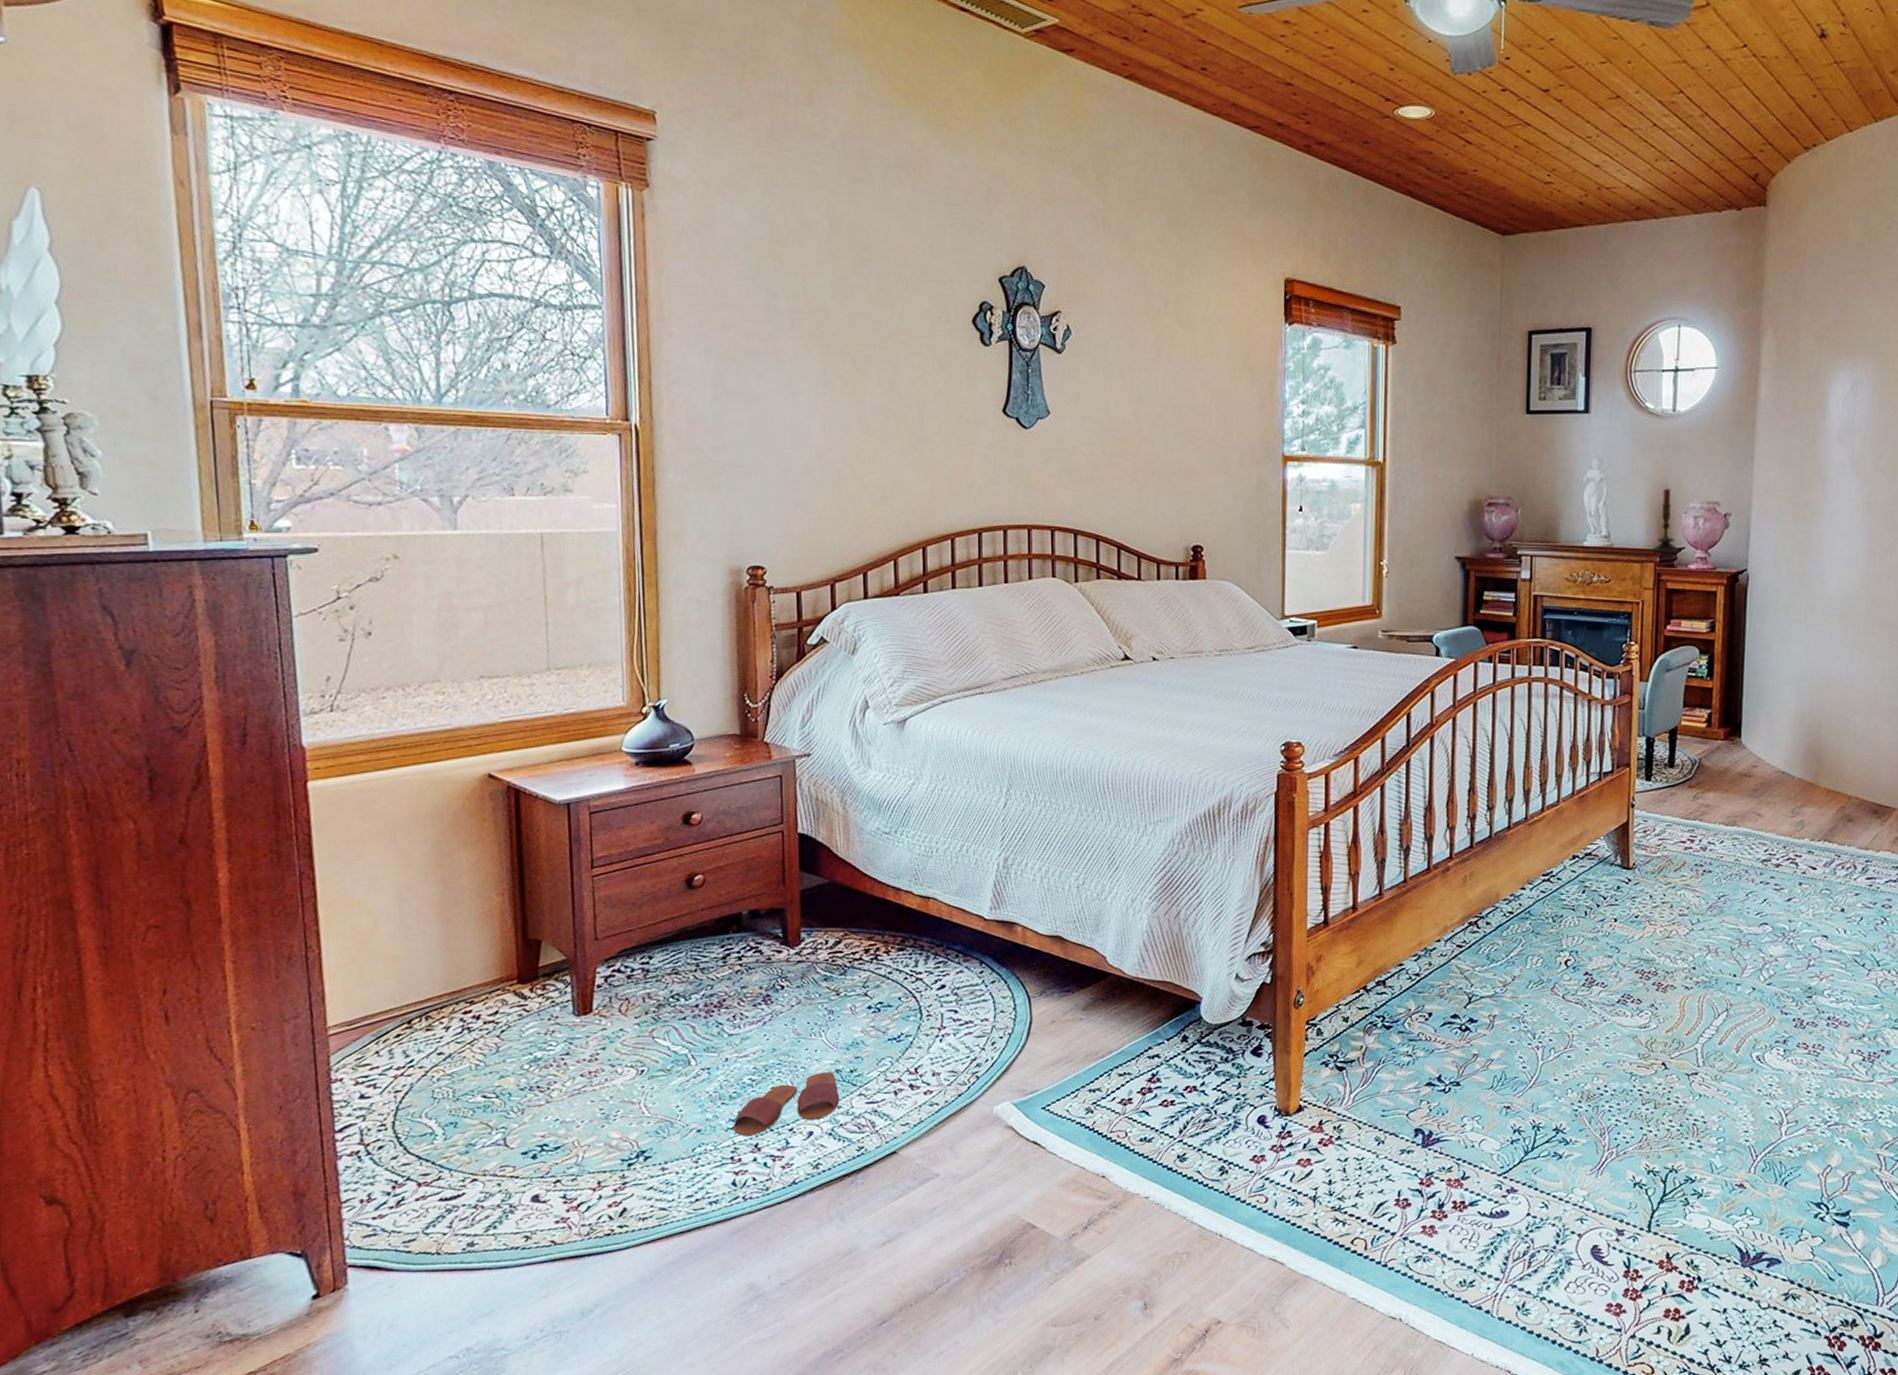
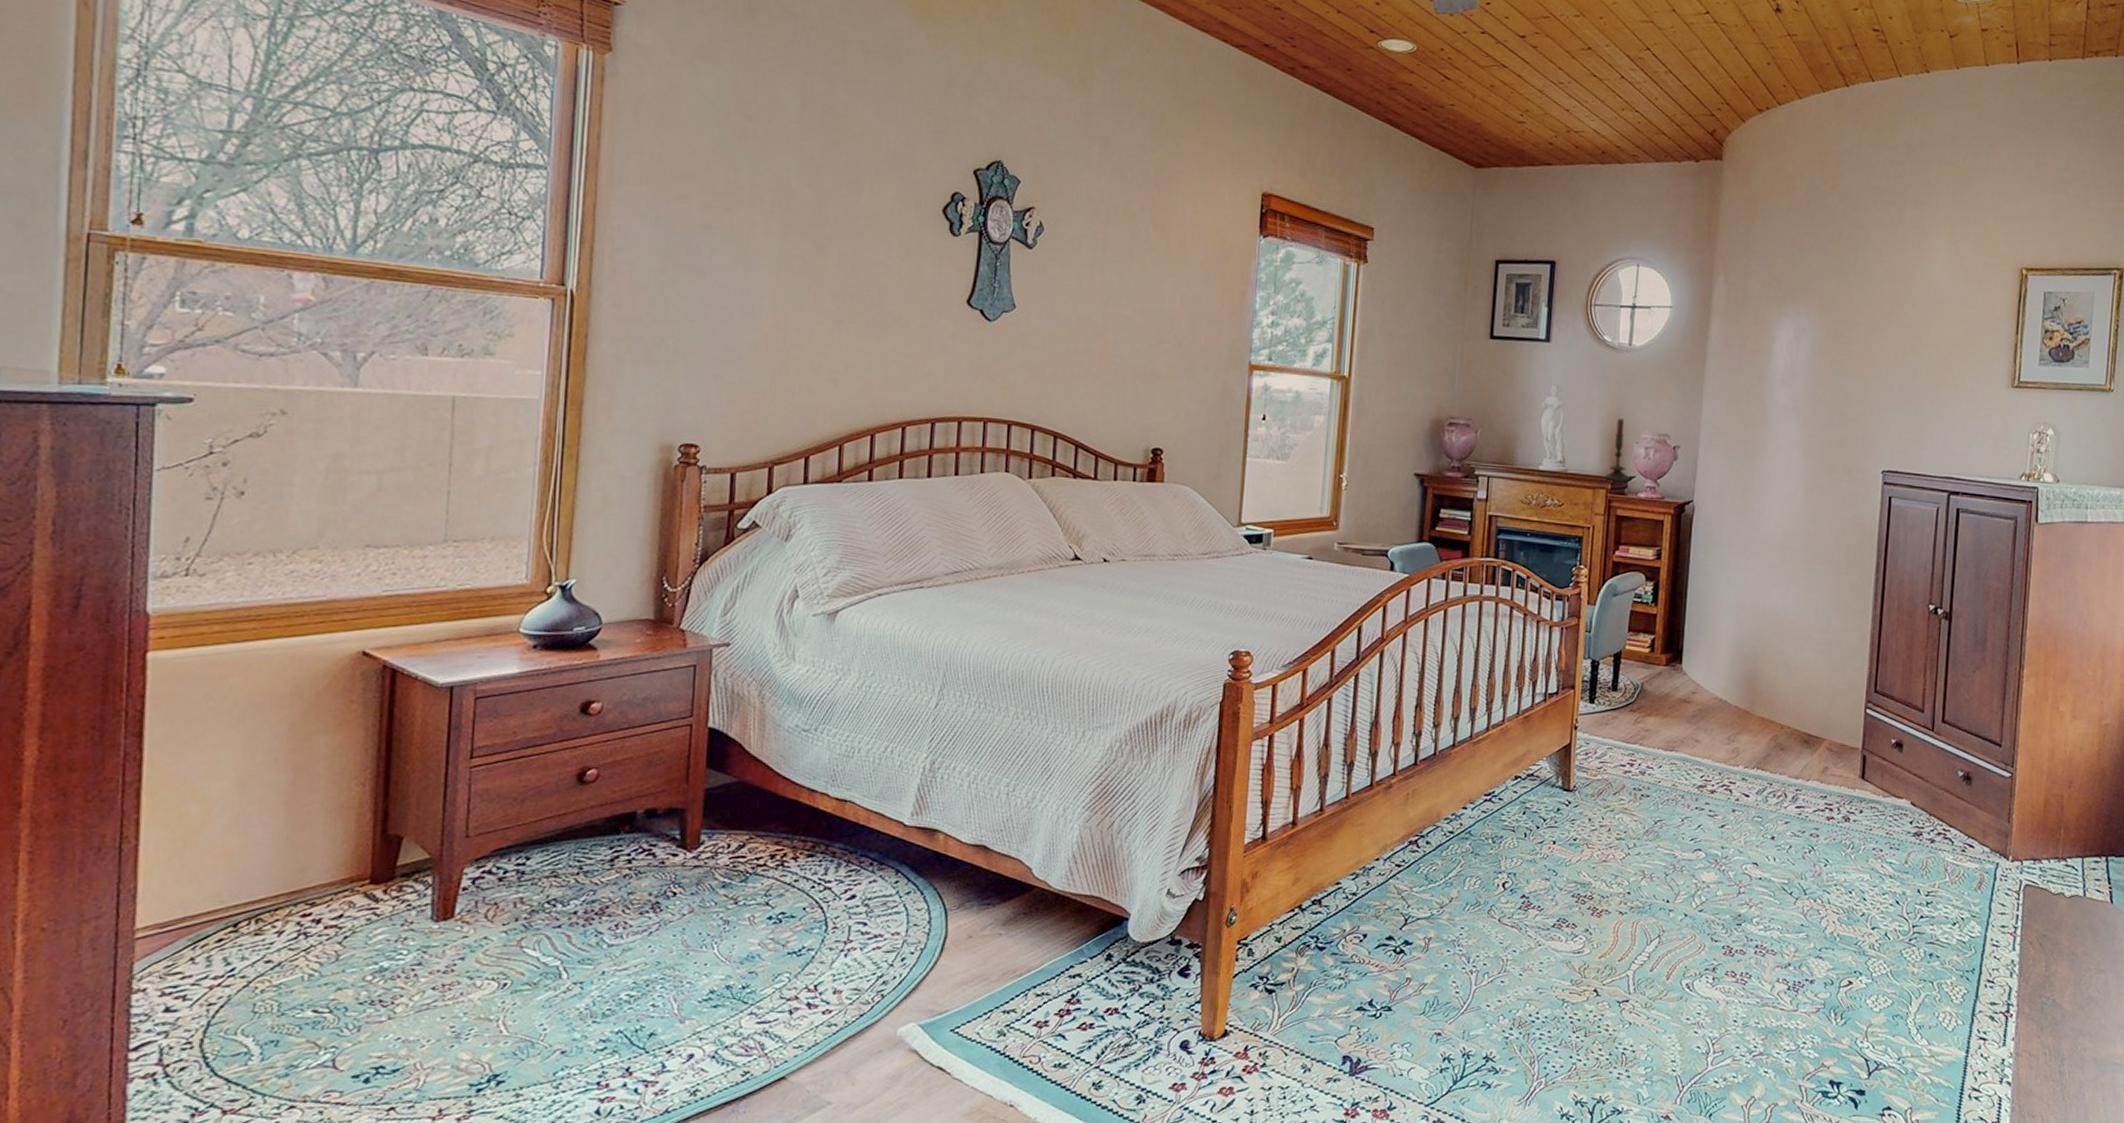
slippers: present [733,1072,840,1136] -> none [603,988,728,1059]

